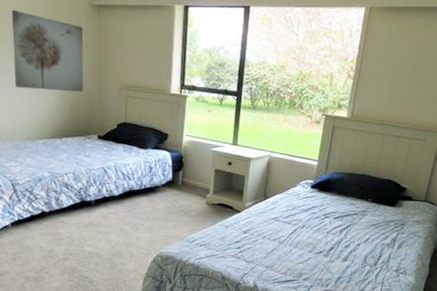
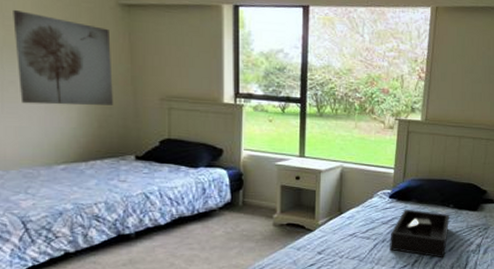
tray: none [308,199,367,248] -> present [390,209,449,258]

